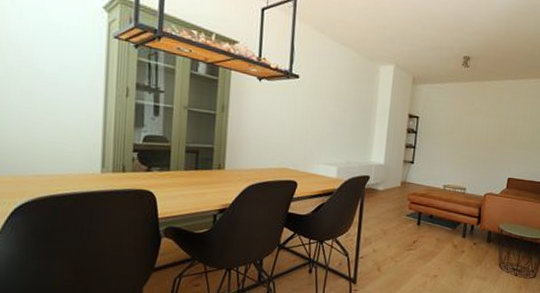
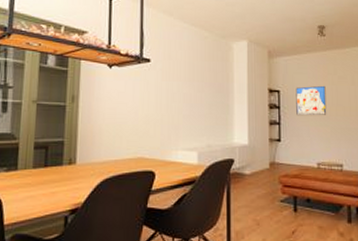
wall art: none [431,115,462,143] -> present [296,85,327,116]

